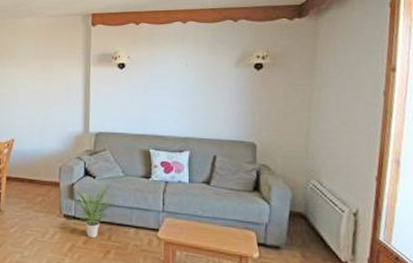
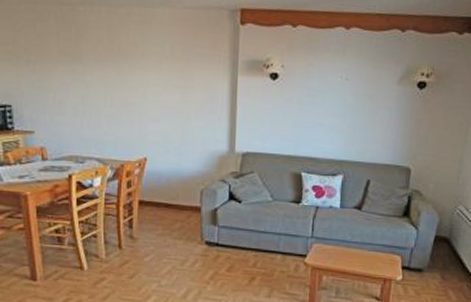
potted plant: present [71,185,116,238] -> none [213,210,263,265]

